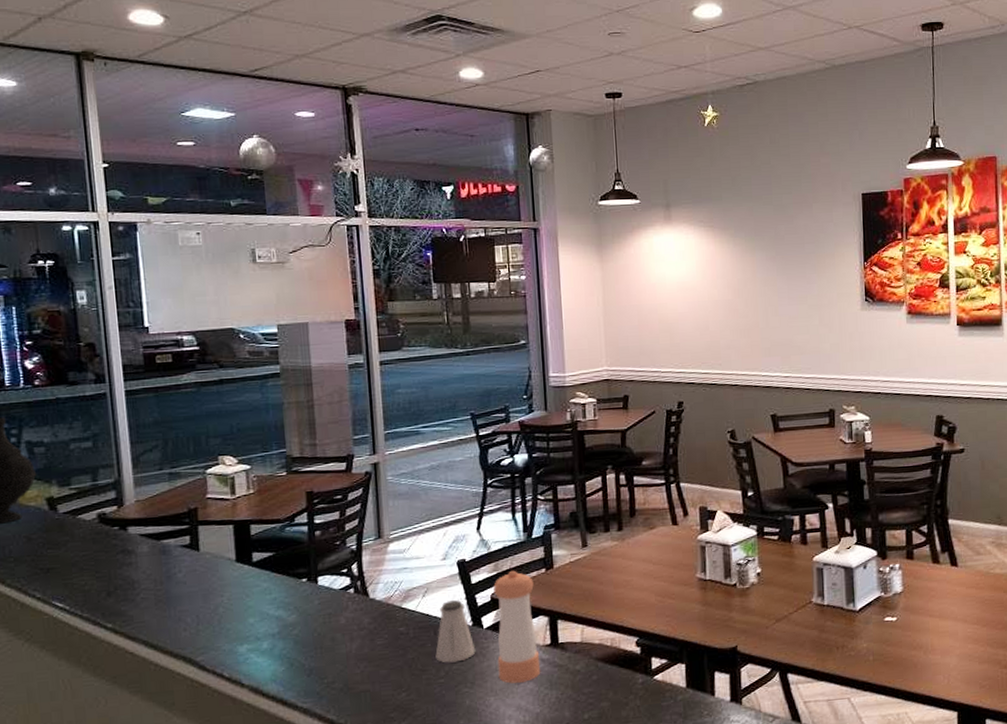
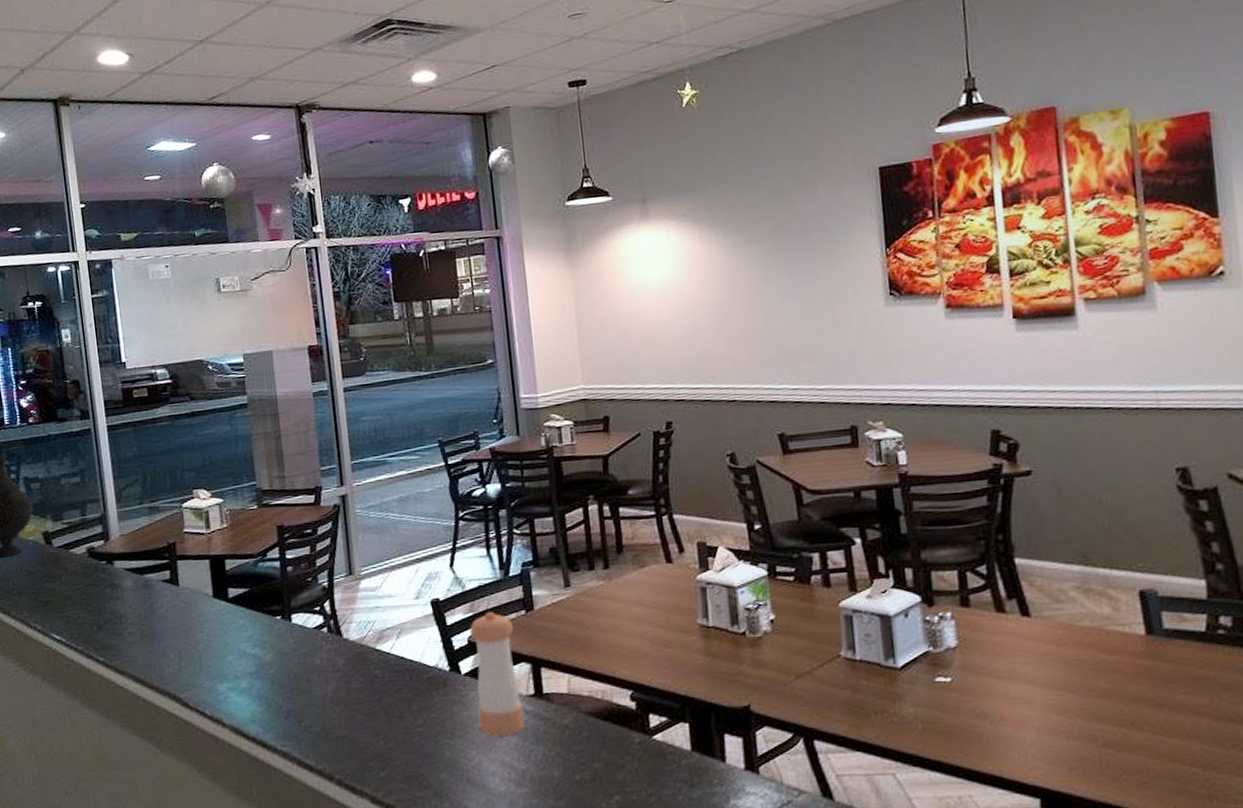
saltshaker: present [435,600,476,663] -> none [412,643,455,711]

